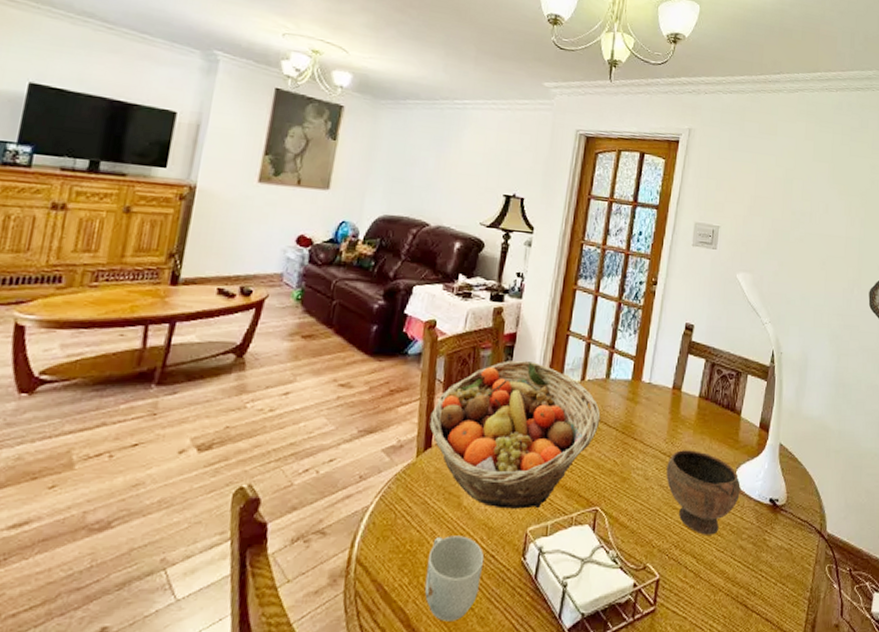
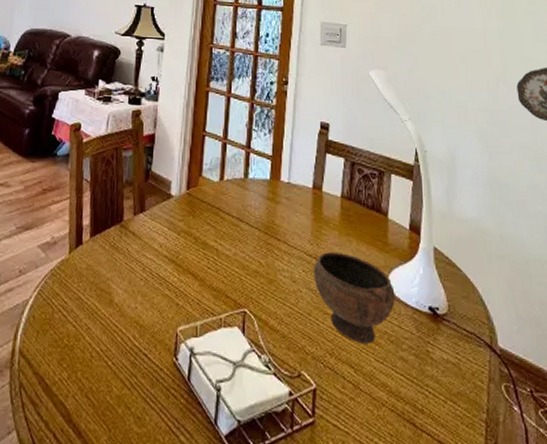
mug: present [424,535,485,621] -> none [82,332,138,419]
fruit basket: present [429,360,601,509] -> none [79,160,242,309]

